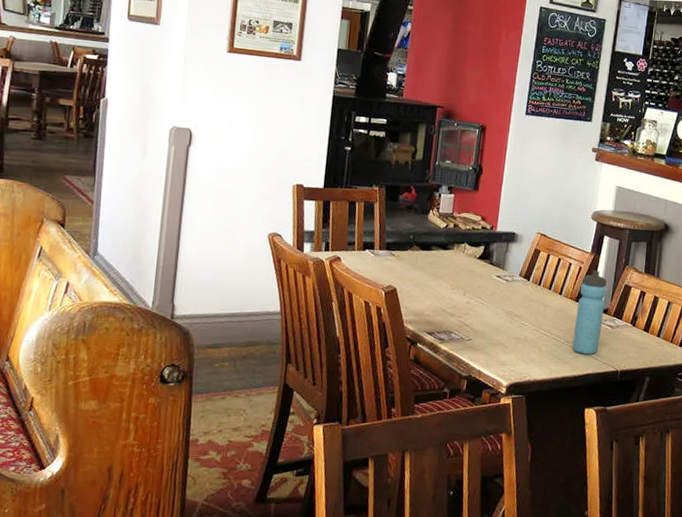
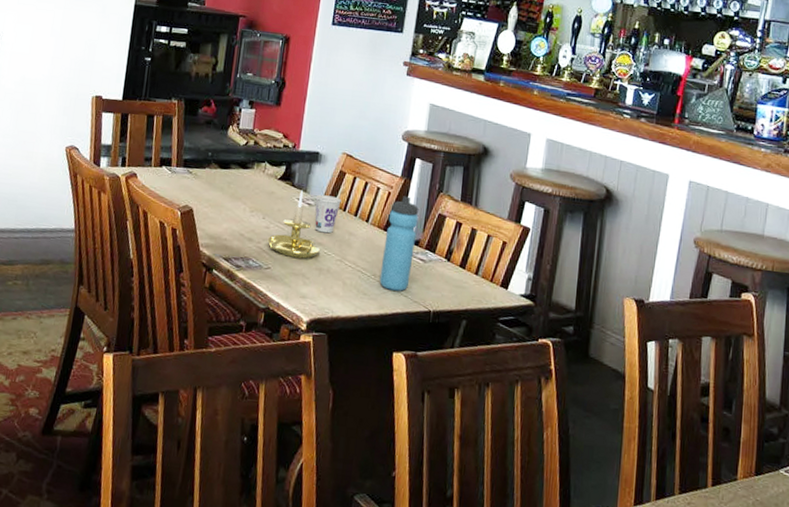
candle holder: none [468,267,517,330] -> present [267,190,320,259]
cup: none [512,271,537,306] -> present [315,194,341,234]

